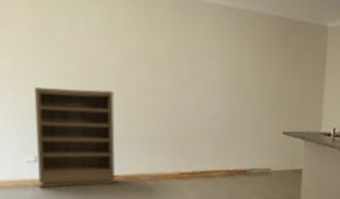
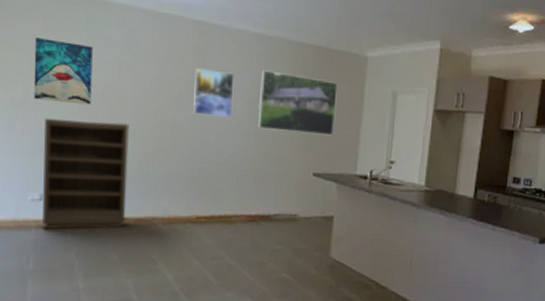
wall art: none [19,12,77,74] -> present [33,38,93,105]
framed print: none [171,38,209,84] -> present [192,67,235,118]
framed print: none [232,40,302,98] -> present [258,70,338,136]

